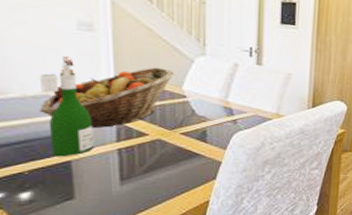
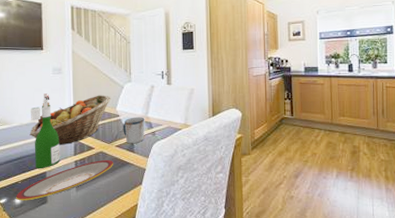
plate: none [20,149,178,197] -> present [16,160,114,201]
mug: none [191,100,223,133] -> present [123,117,145,144]

